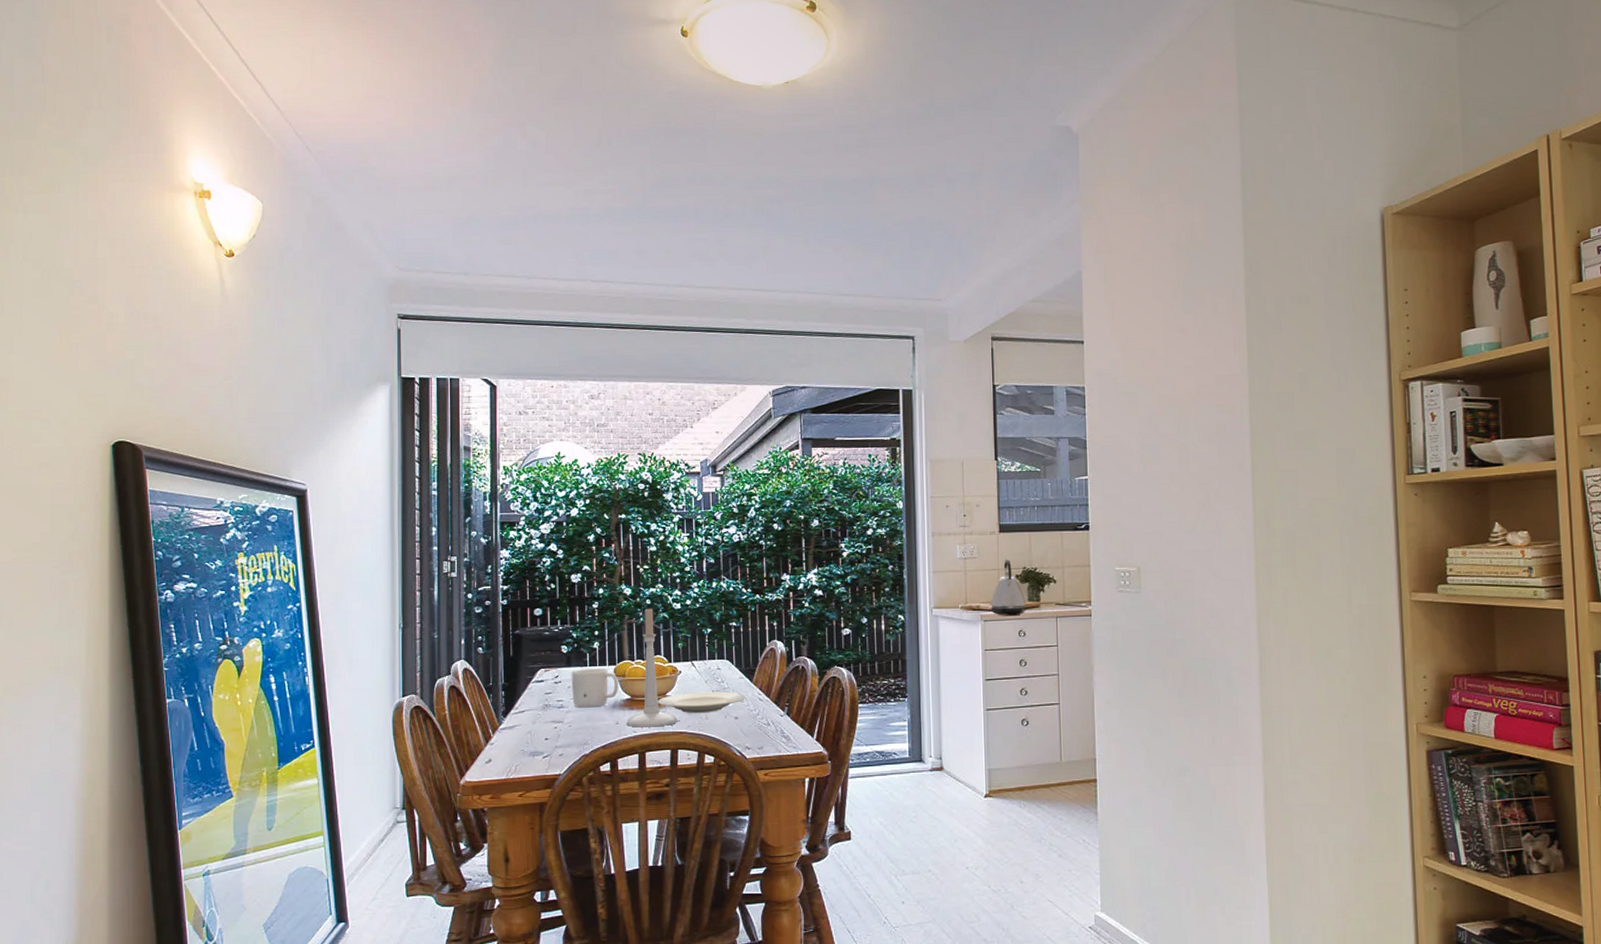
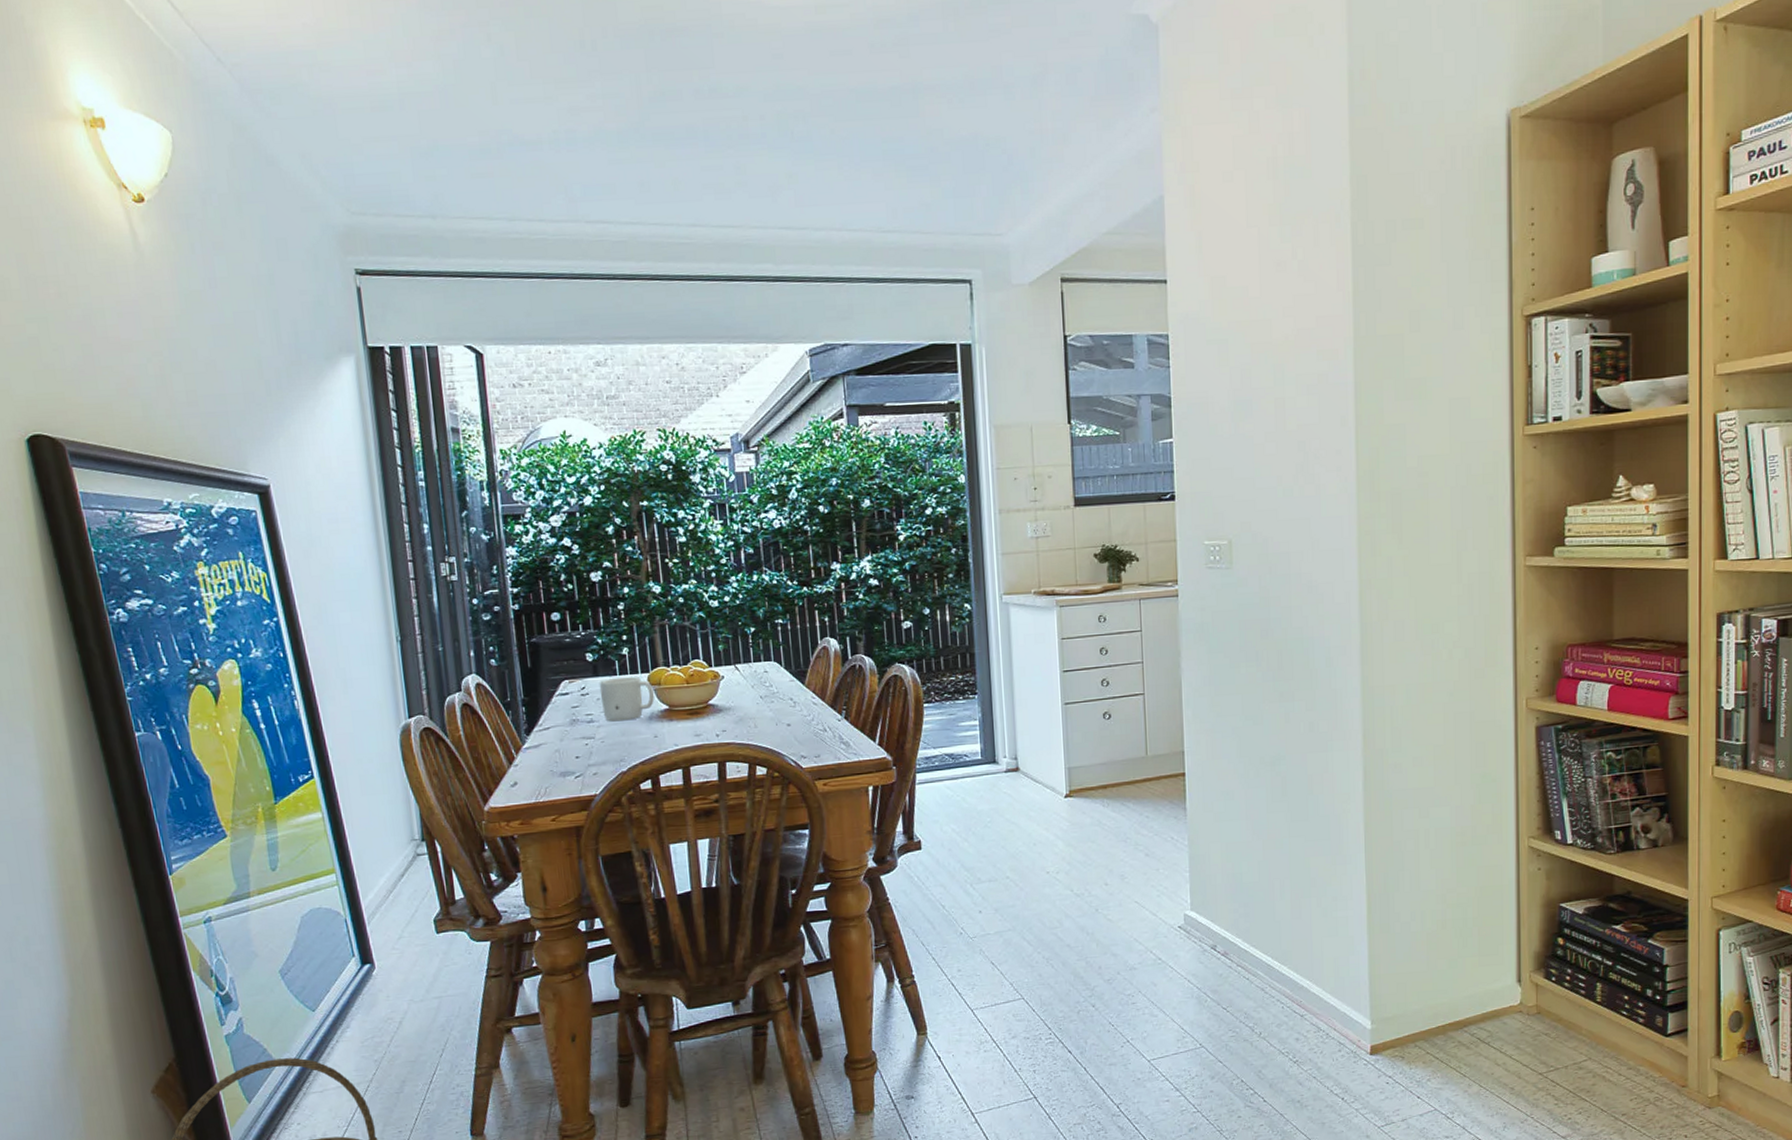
candlestick: present [626,608,678,728] -> none [665,607,724,740]
plate: present [657,691,745,713] -> none [699,696,797,722]
kettle: present [990,557,1026,616] -> none [1065,535,1106,600]

